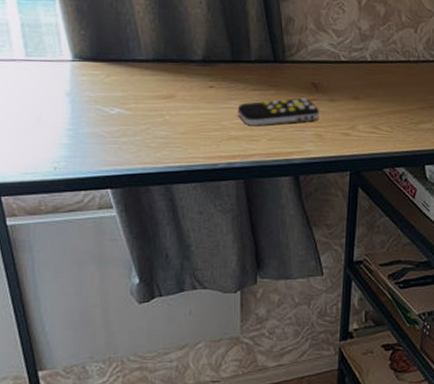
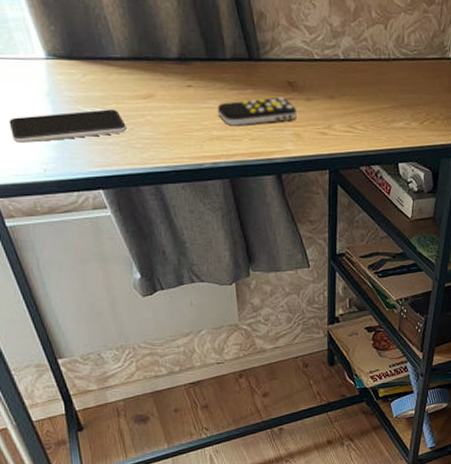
smartphone: none [26,109,143,141] -> present [8,109,126,143]

